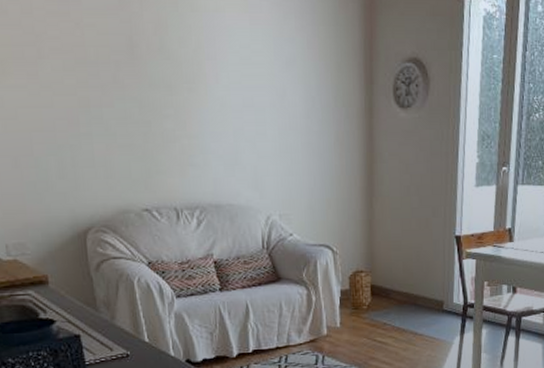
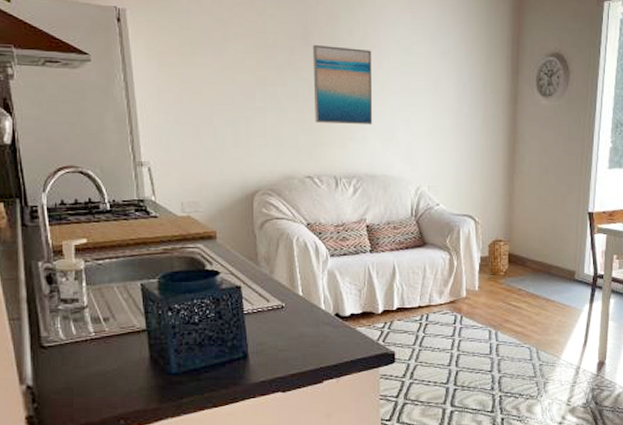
wall art: none [139,59,214,148] -> present [312,45,373,124]

